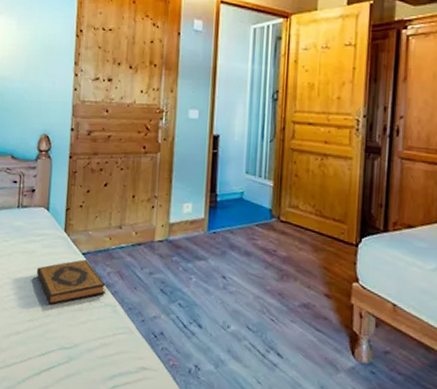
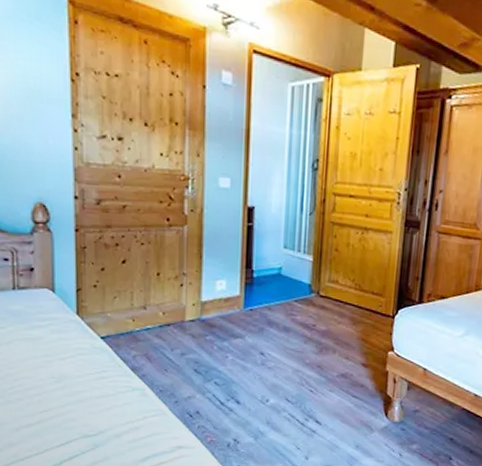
hardback book: present [36,259,106,305] -> none [45,344,131,393]

